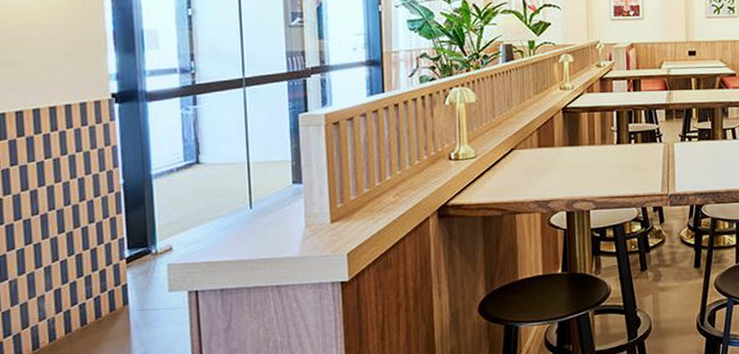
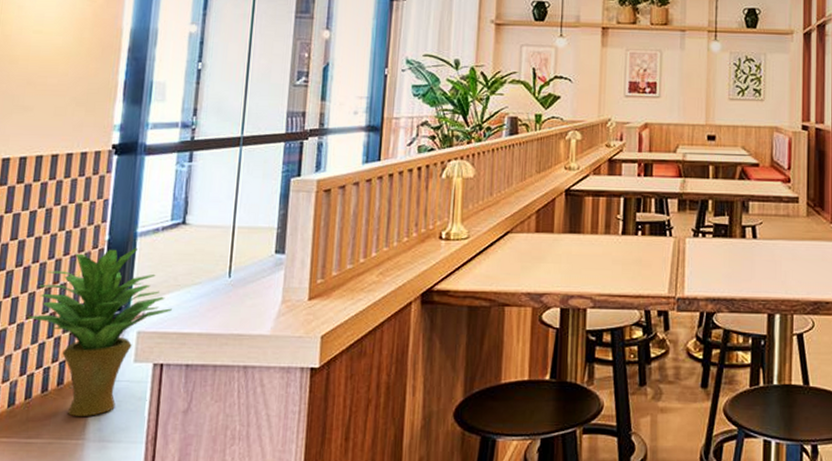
potted plant: none [53,189,199,344] -> present [27,248,172,416]

